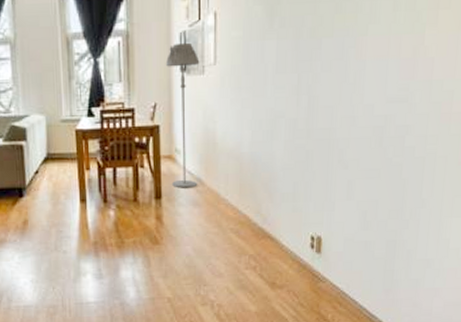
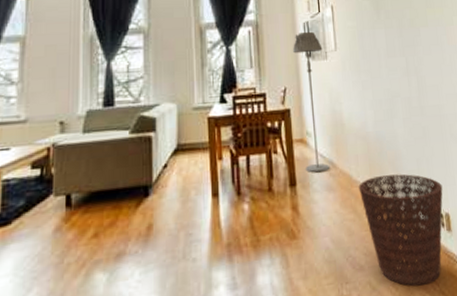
basket: none [226,196,319,296] -> present [358,174,443,286]

